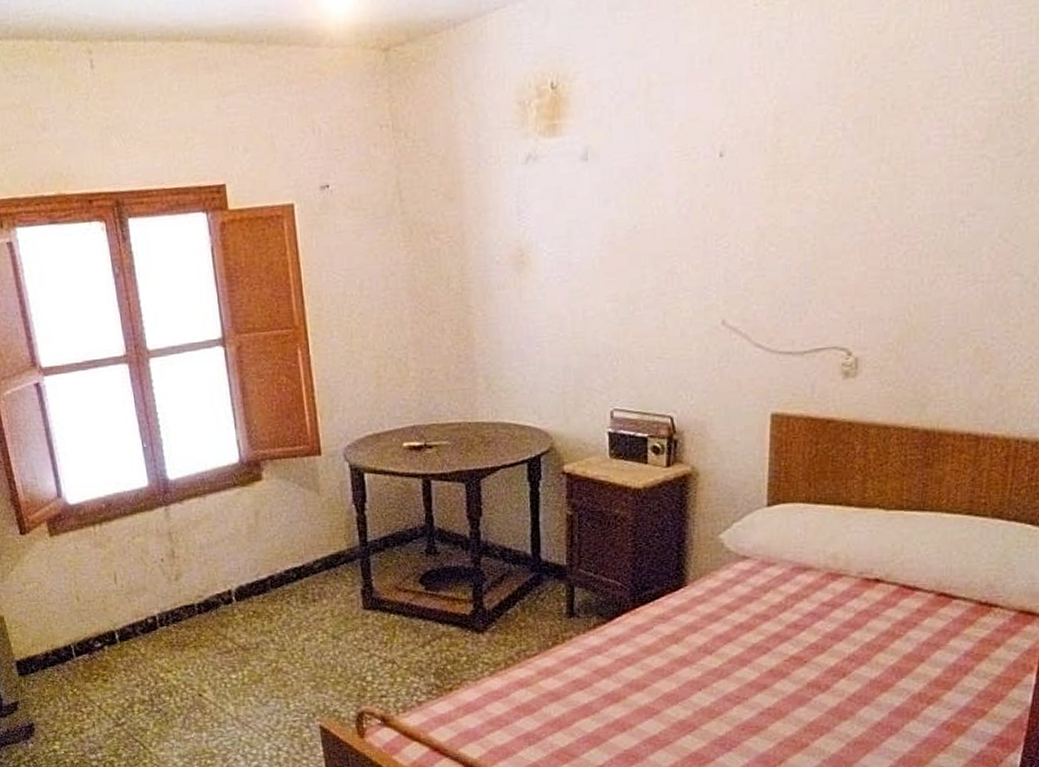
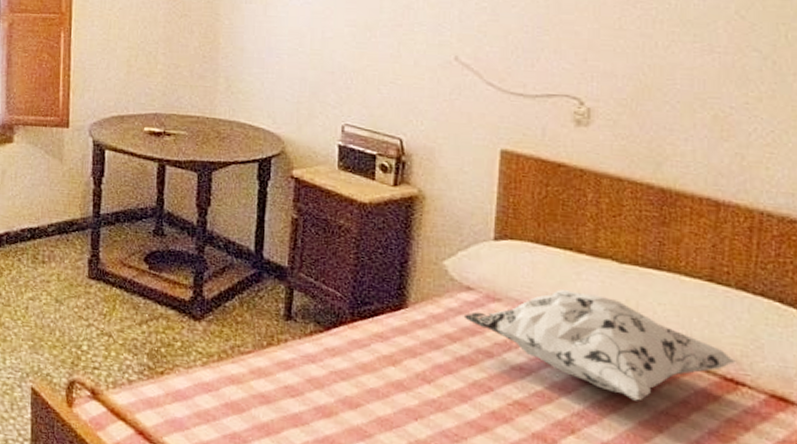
decorative pillow: none [740,543,990,637] -> present [463,288,736,401]

